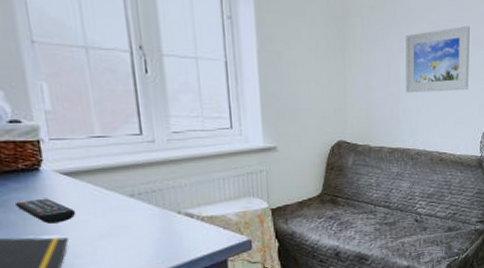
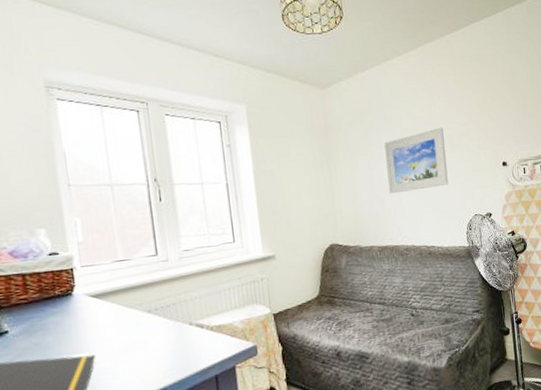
remote control: present [14,198,76,224] -> none [51,319,102,343]

